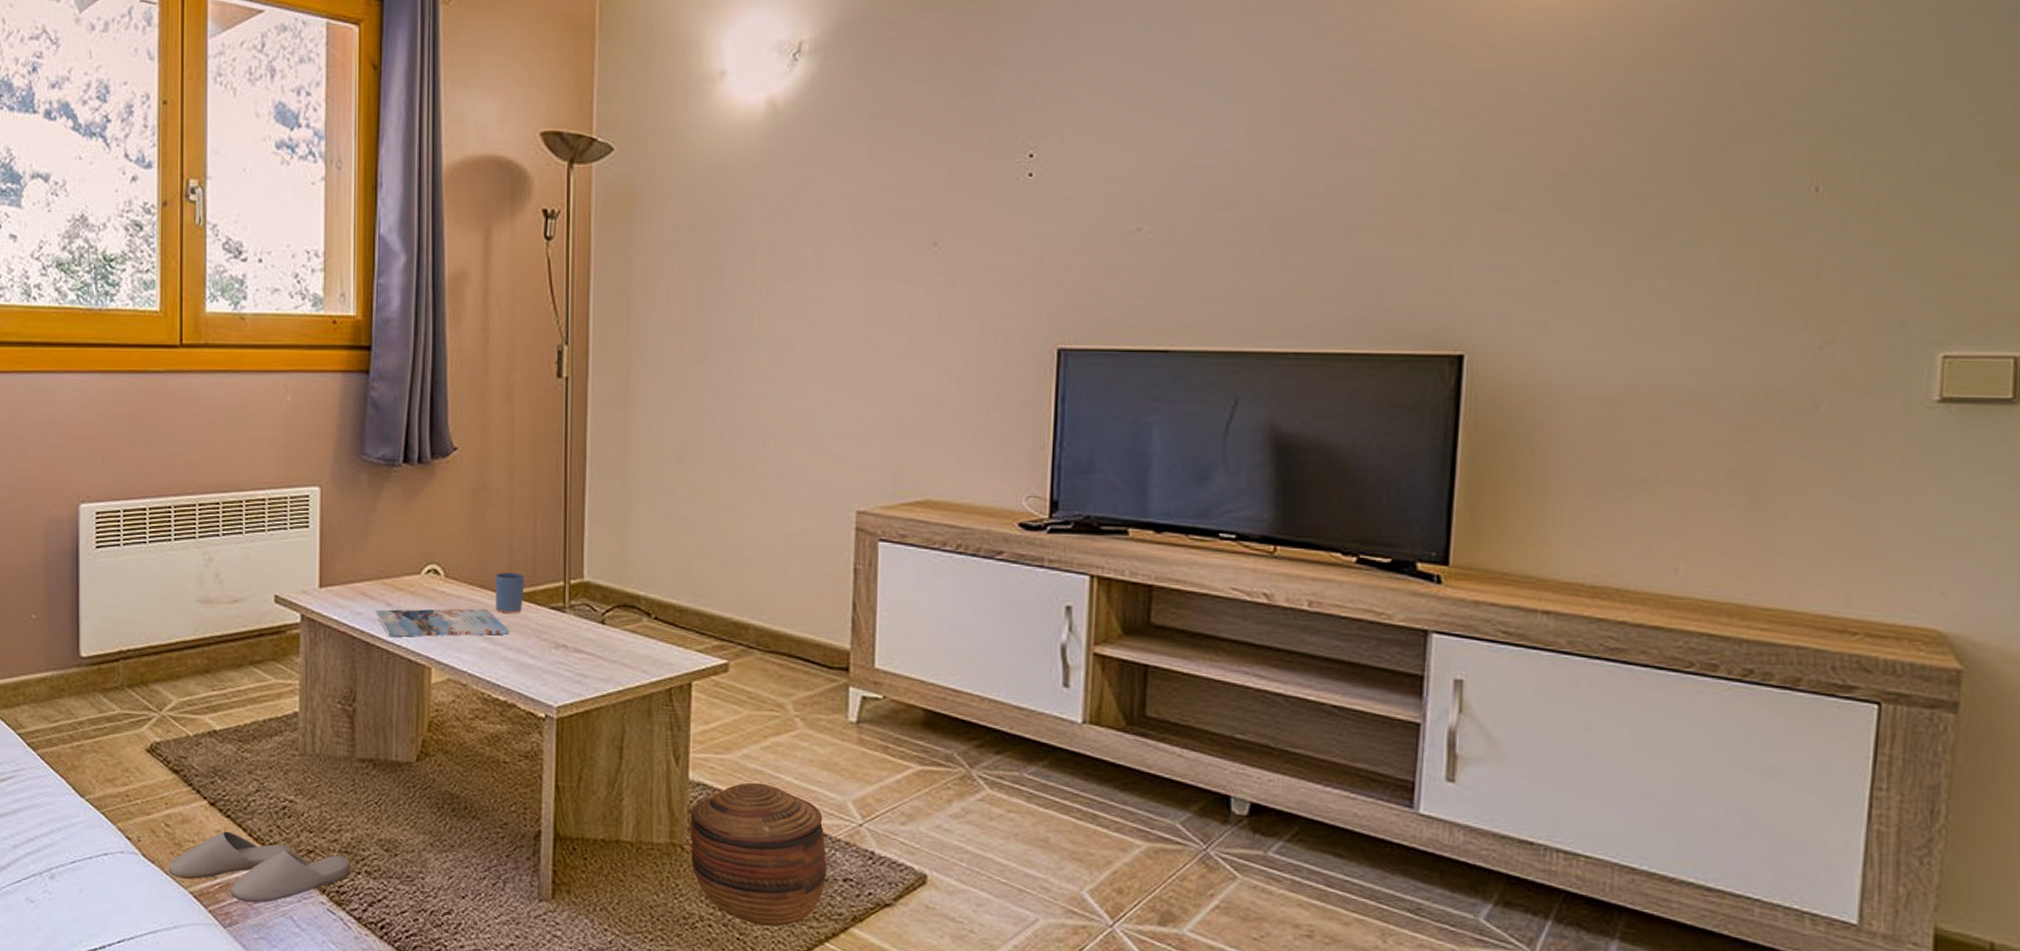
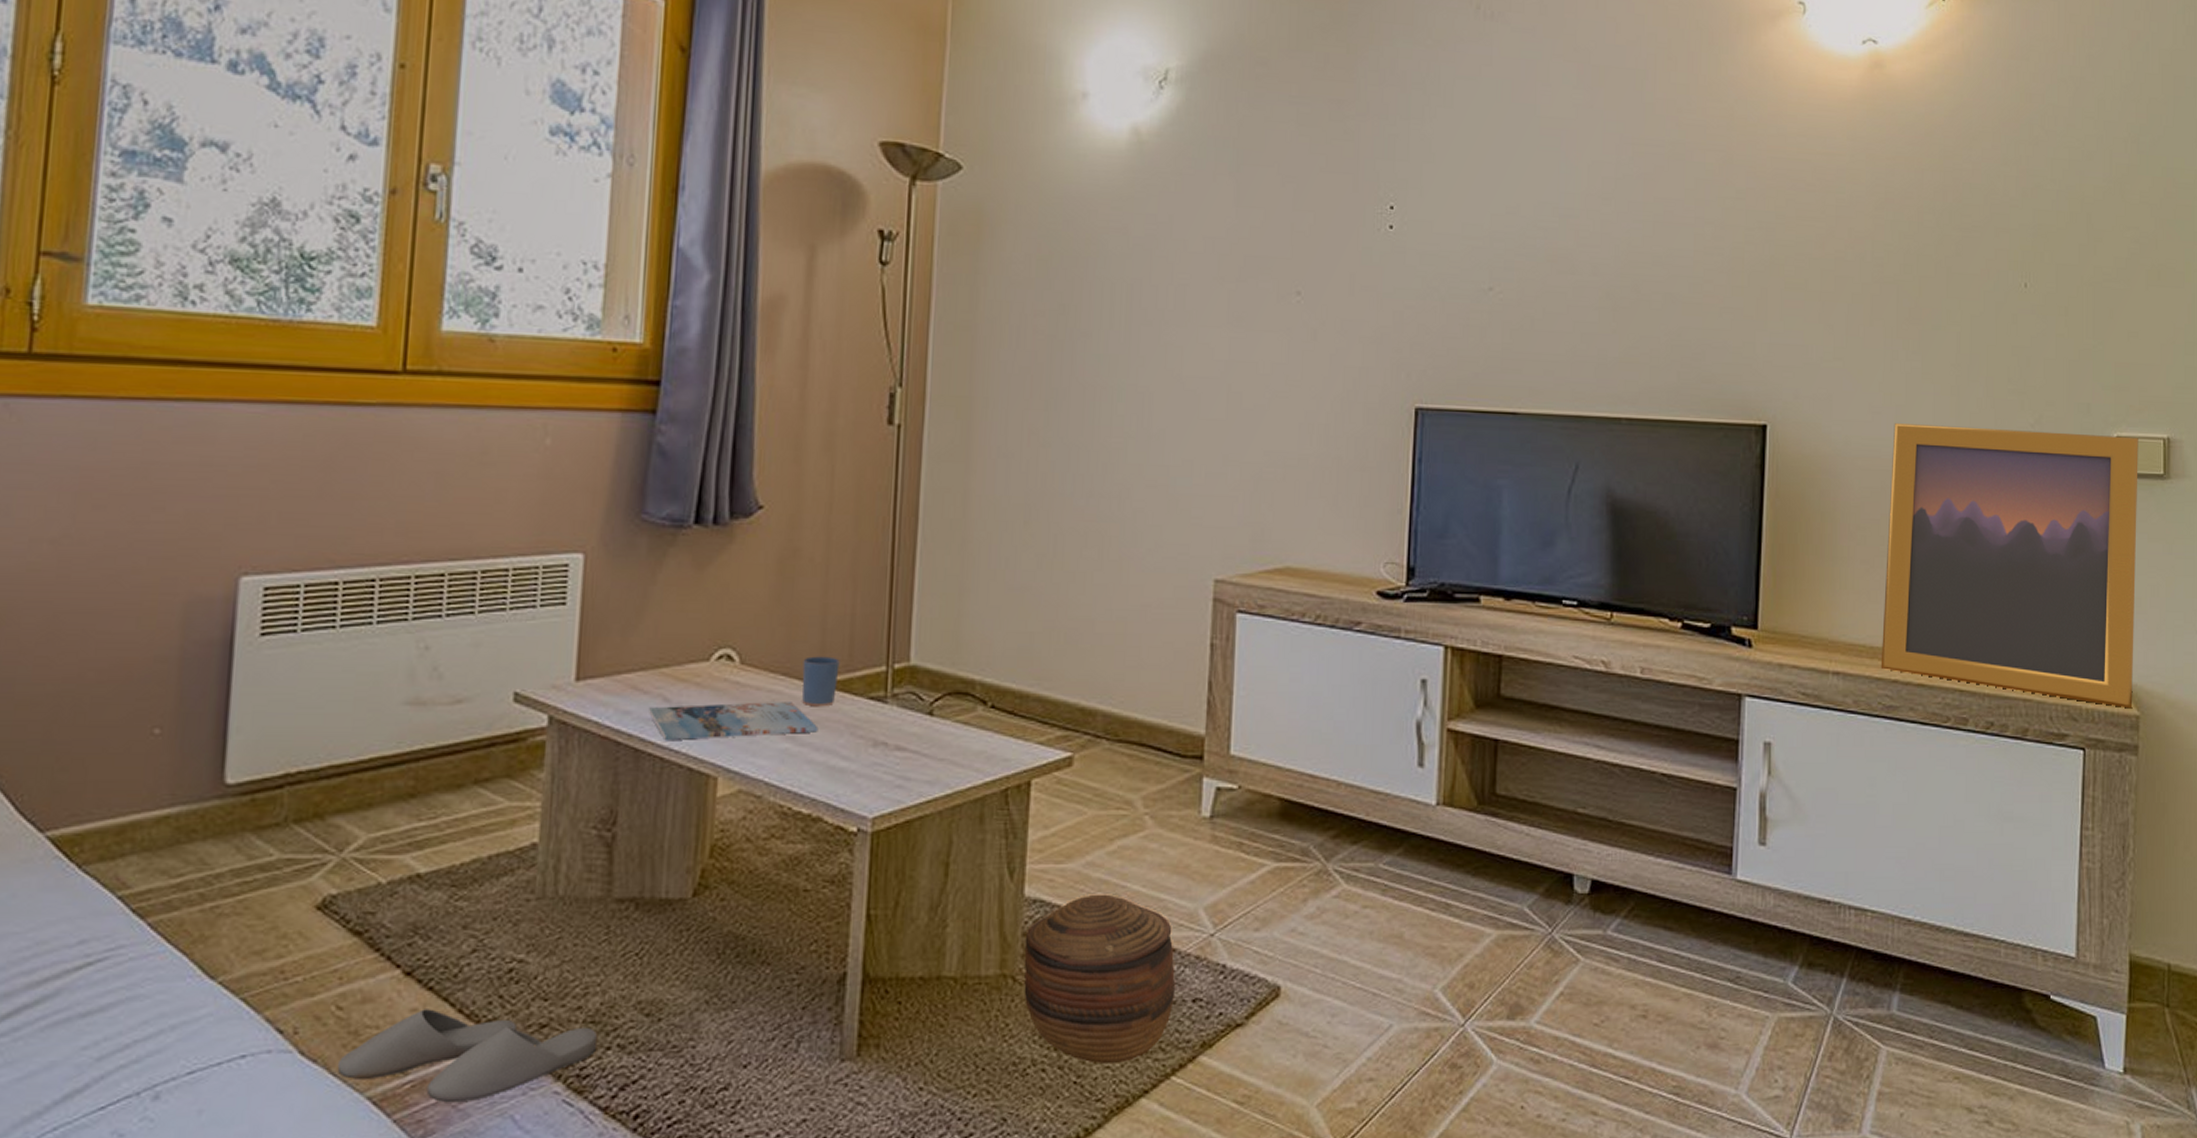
picture frame: none [1603,349,1976,662] -> present [1880,423,2138,709]

